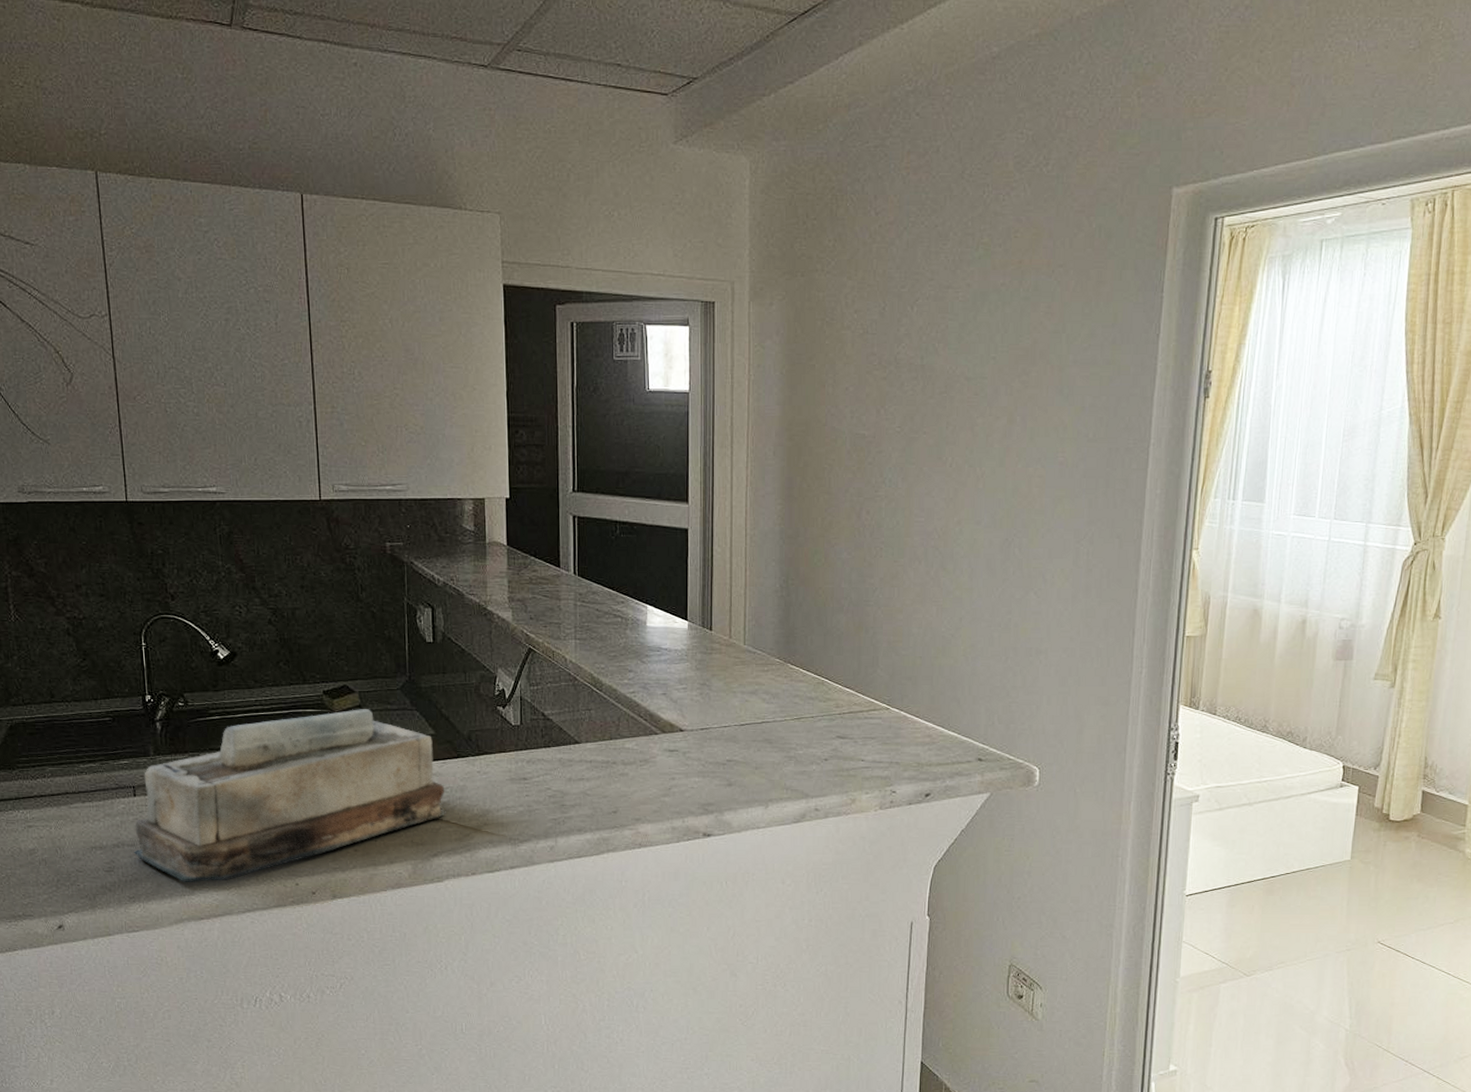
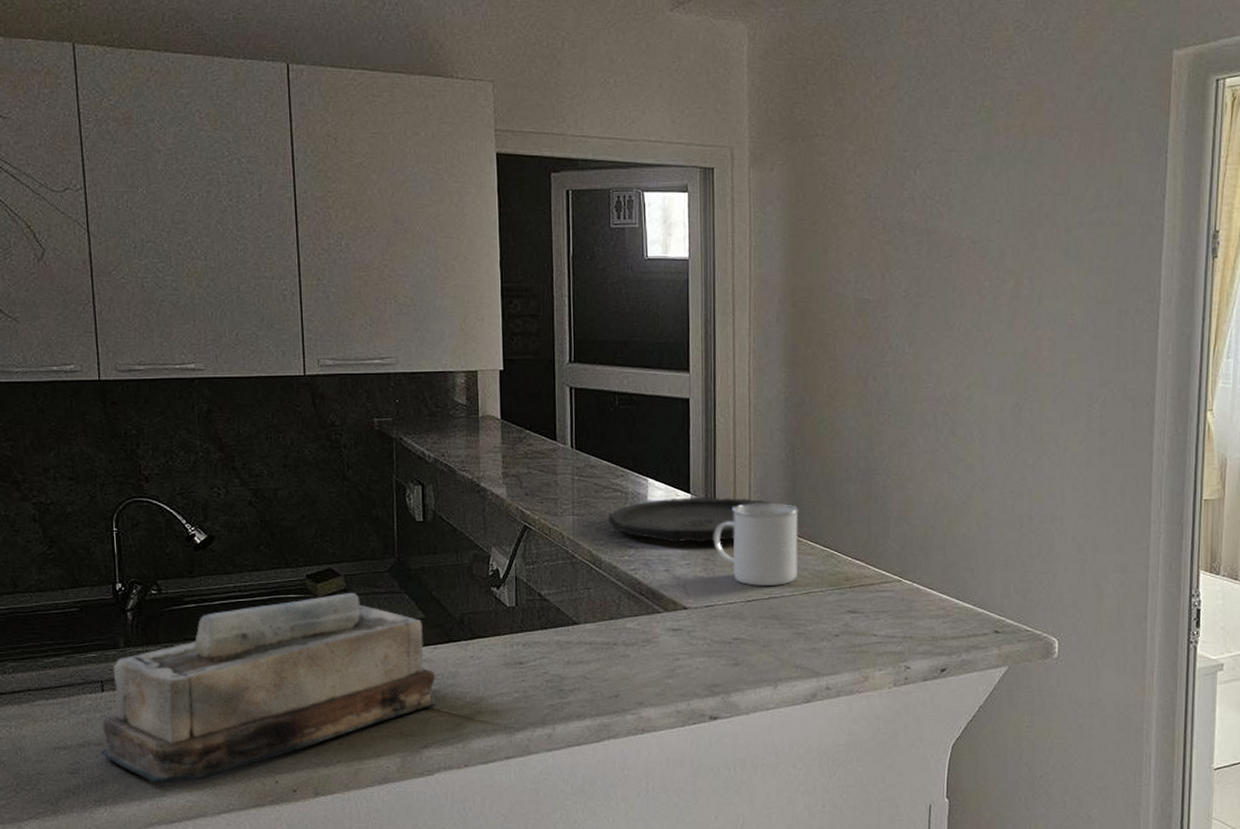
plate: none [607,624,766,668] -> present [607,497,772,543]
cup: none [709,631,792,711] -> present [713,503,799,586]

